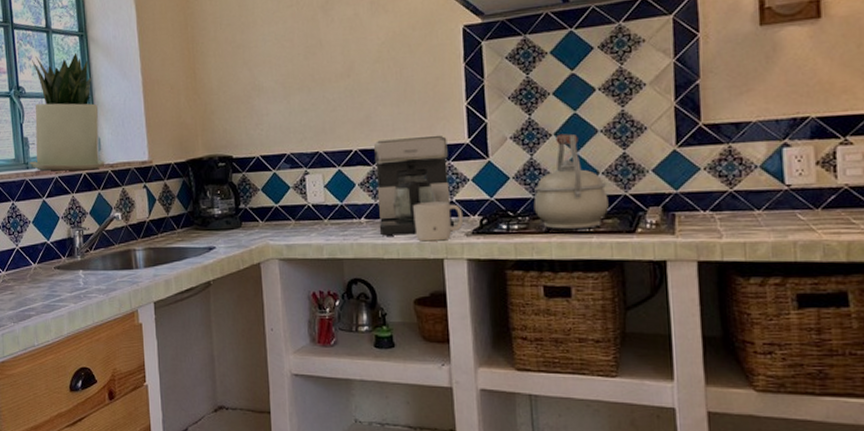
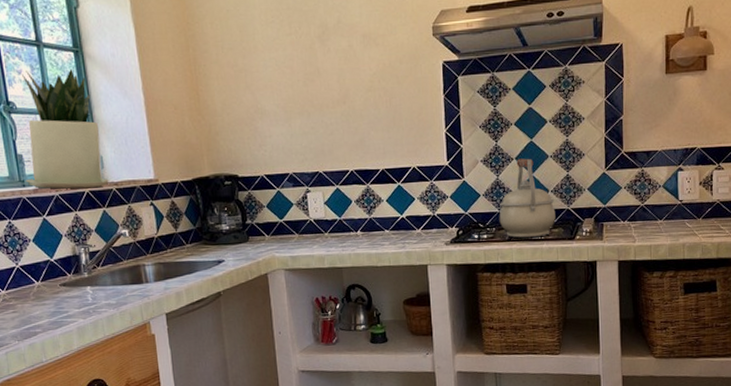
coffee maker: present [374,135,455,236] -> none [368,158,437,247]
mug: present [413,201,464,242] -> none [402,215,444,251]

